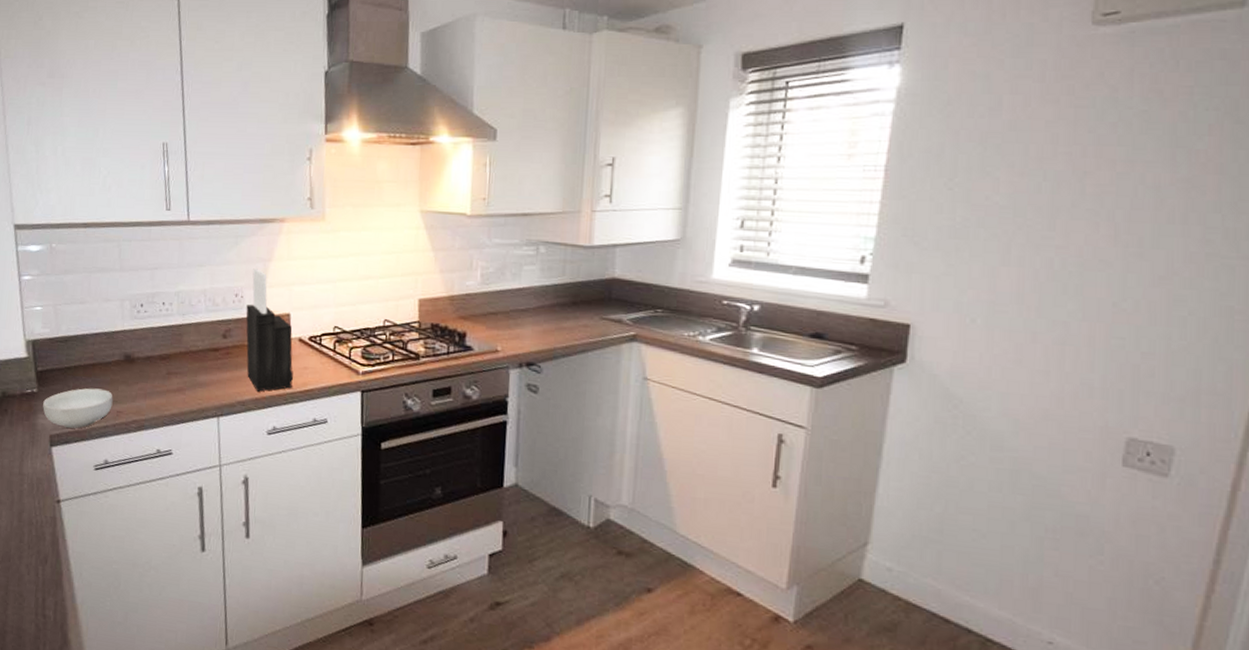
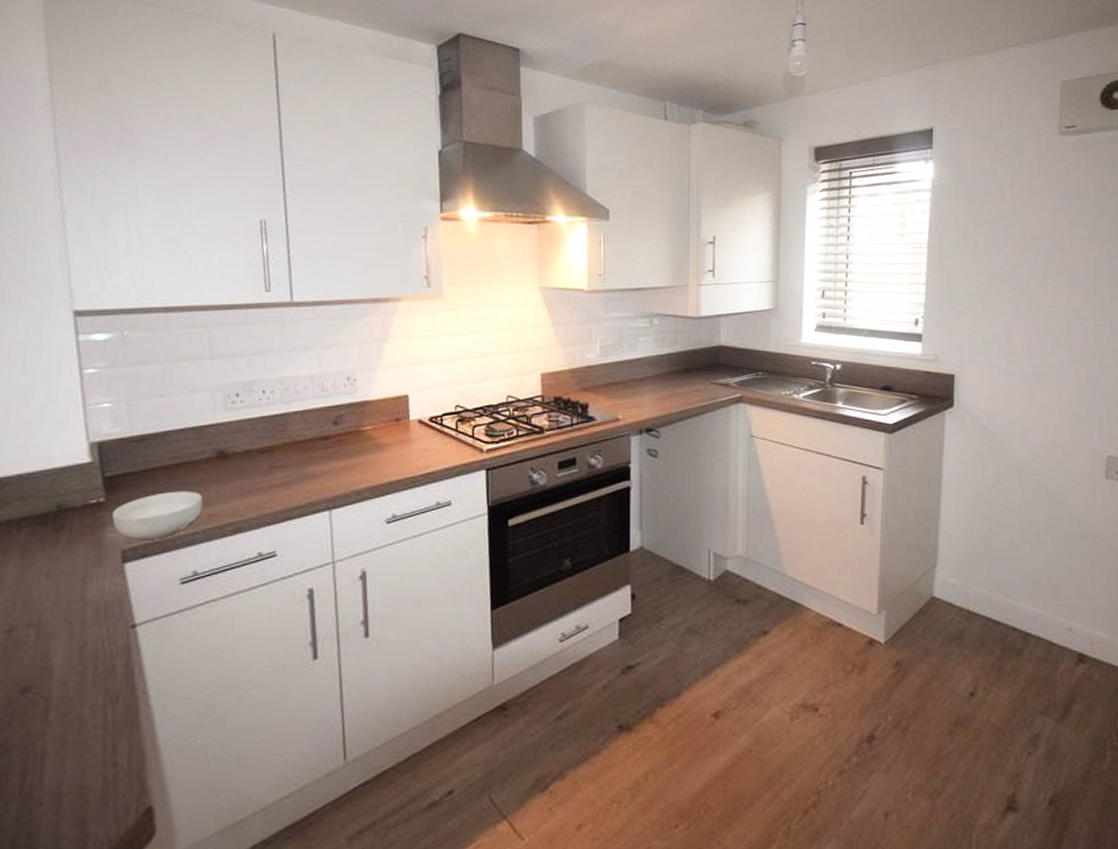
knife block: present [246,268,293,392] -> none [359,350,413,479]

